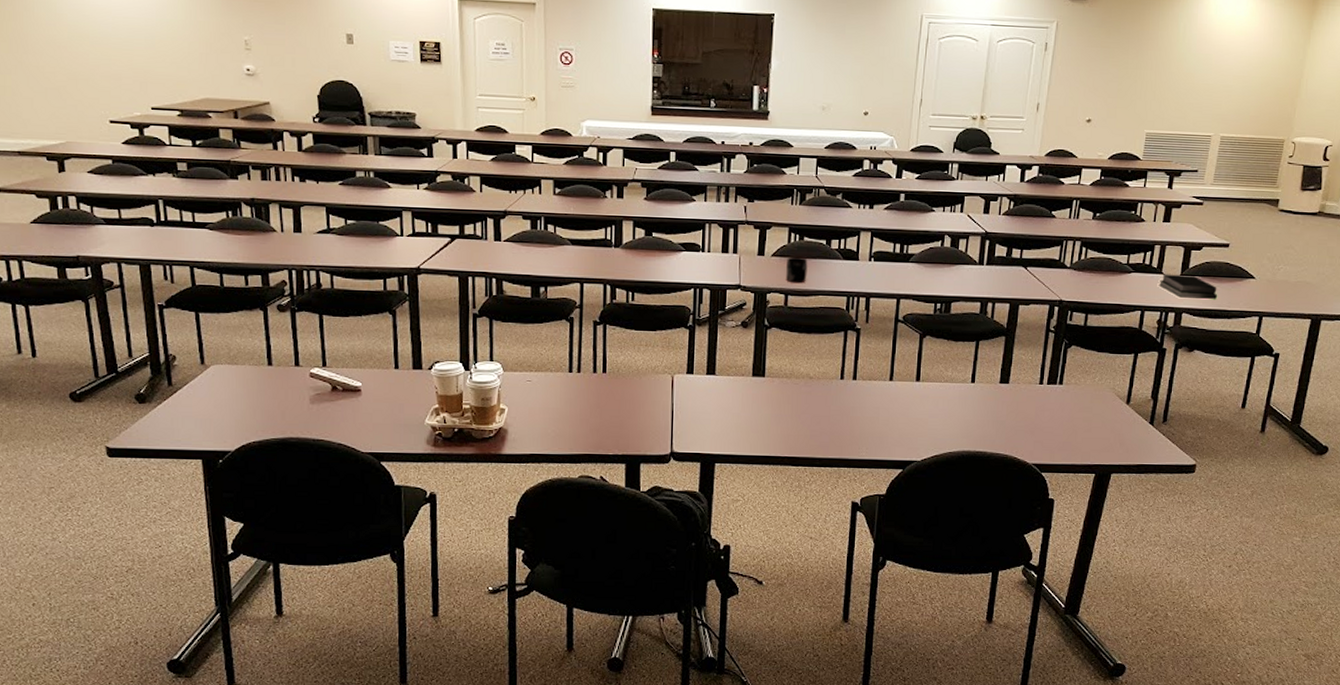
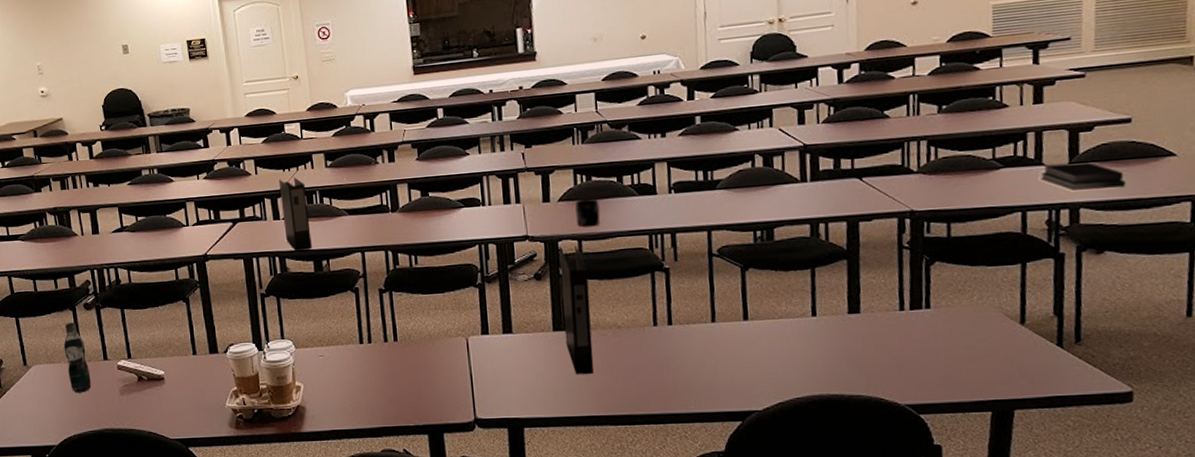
bottle: none [250,323,278,398] -> present [63,322,91,393]
binder: none [503,200,532,276] -> present [278,177,312,252]
binder: none [762,299,791,418] -> present [560,246,594,374]

